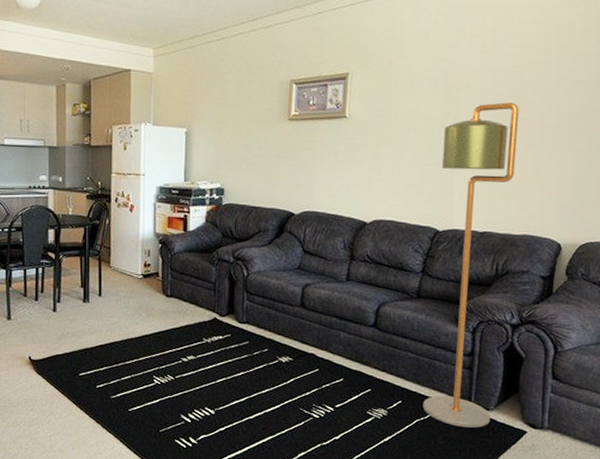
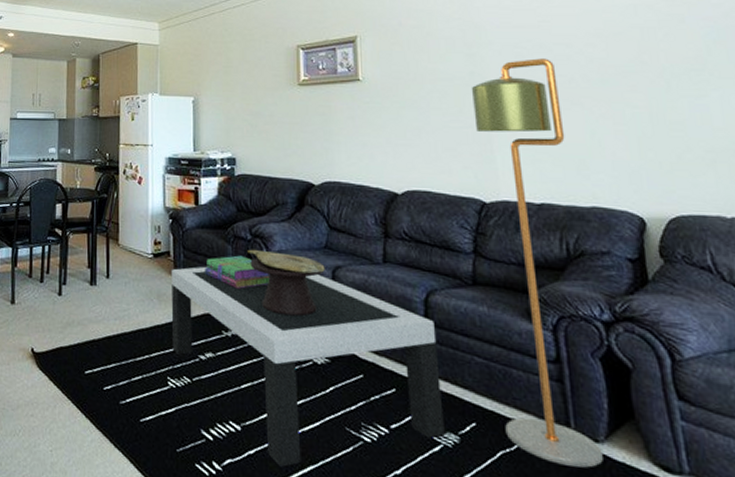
coffee table: none [158,285,381,439] -> present [171,266,445,467]
stack of books: none [190,275,248,304] -> present [205,255,270,289]
decorative bowl: none [229,270,296,325] -> present [247,249,325,317]

